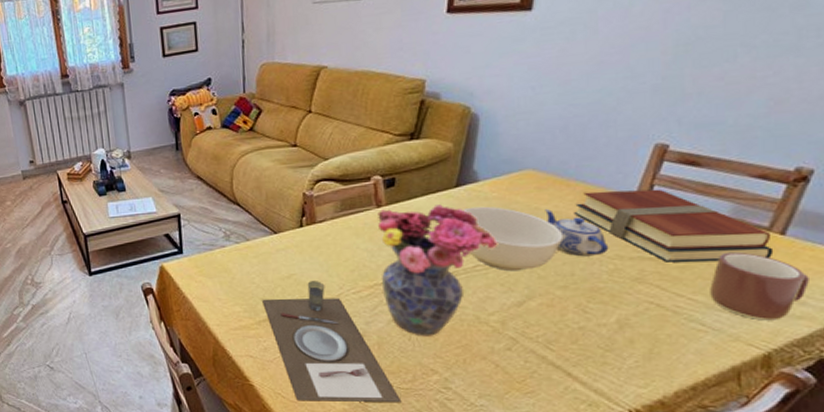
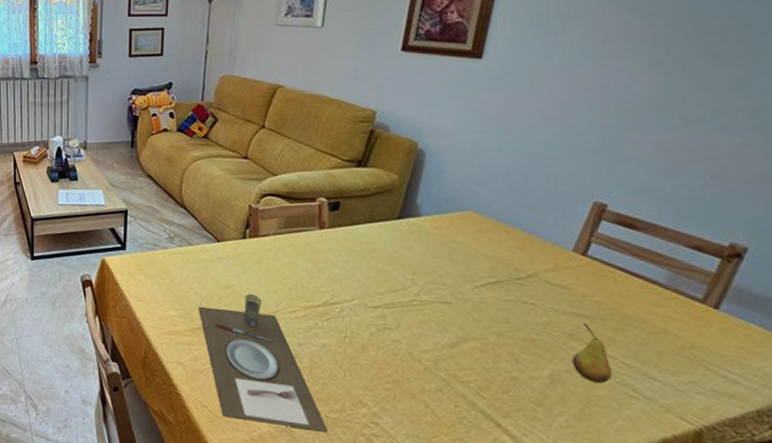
flower arrangement: present [378,204,498,336] -> none [317,232,436,367]
bowl: present [463,206,564,272] -> none [403,240,501,312]
teapot: present [545,208,609,257] -> none [484,251,545,306]
books: present [573,189,774,262] -> none [511,240,707,331]
fruit: none [639,266,680,322] -> present [572,323,612,383]
mug: present [710,251,809,321] -> none [643,319,742,397]

